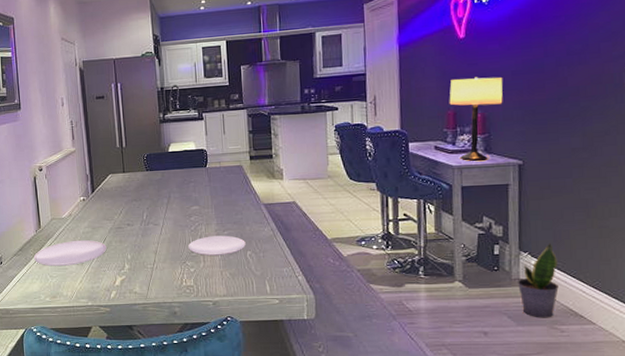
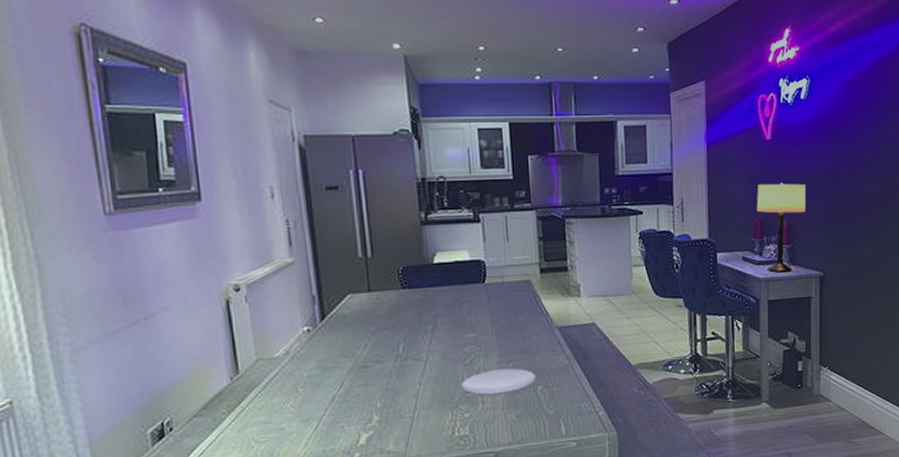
plate: present [33,240,107,267] -> none [227,386,345,428]
potted plant: present [517,243,559,318] -> none [818,356,854,433]

